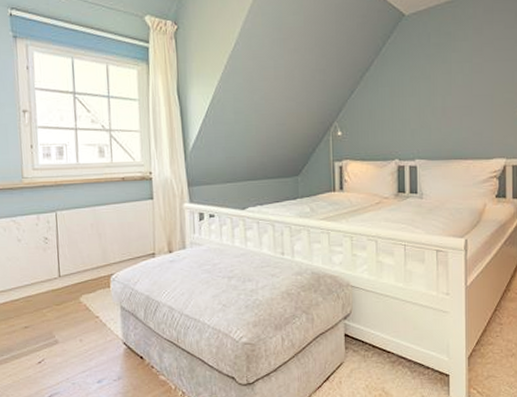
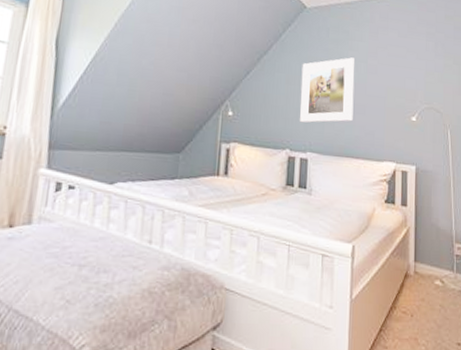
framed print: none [405,59,460,133] -> present [300,57,355,123]

